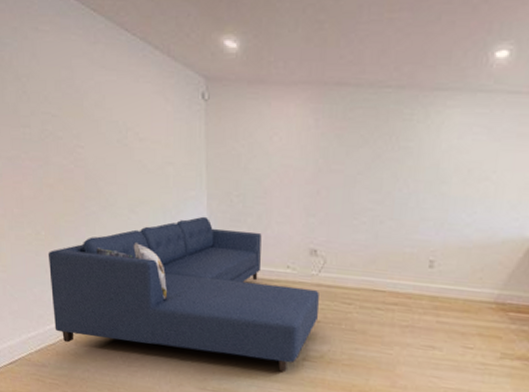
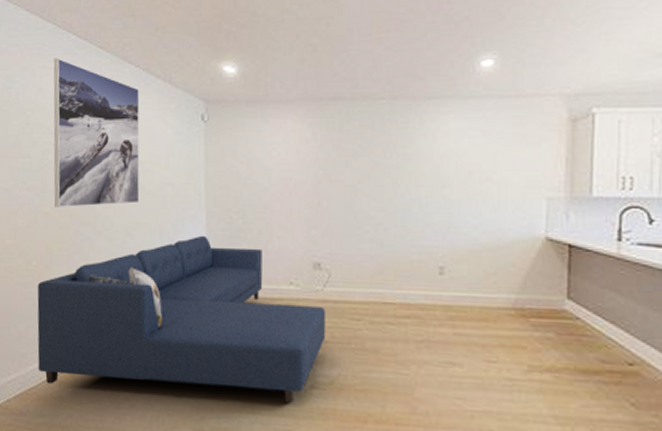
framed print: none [45,19,142,181] -> present [53,58,140,207]

